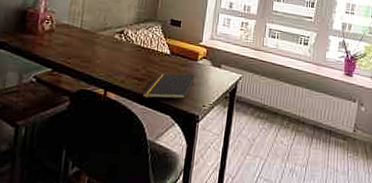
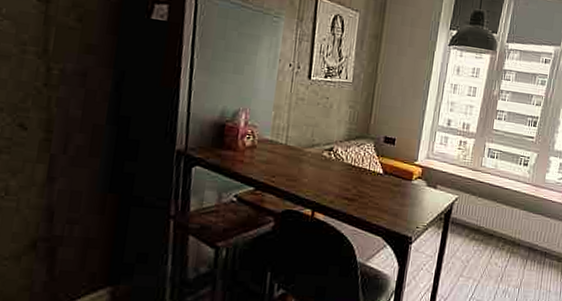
notepad: present [142,73,196,99] -> none [353,194,410,220]

